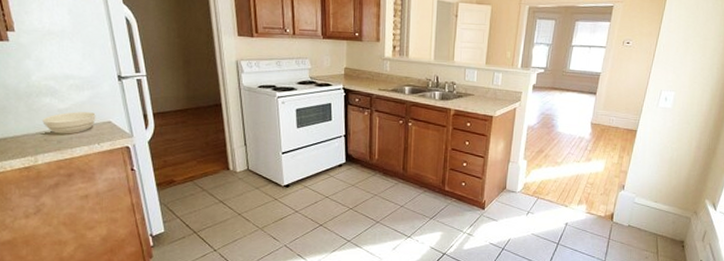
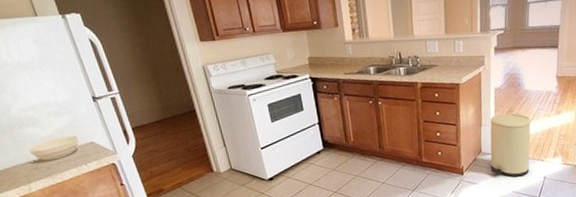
pedal bin: none [512,153,559,220] -> present [490,113,531,178]

